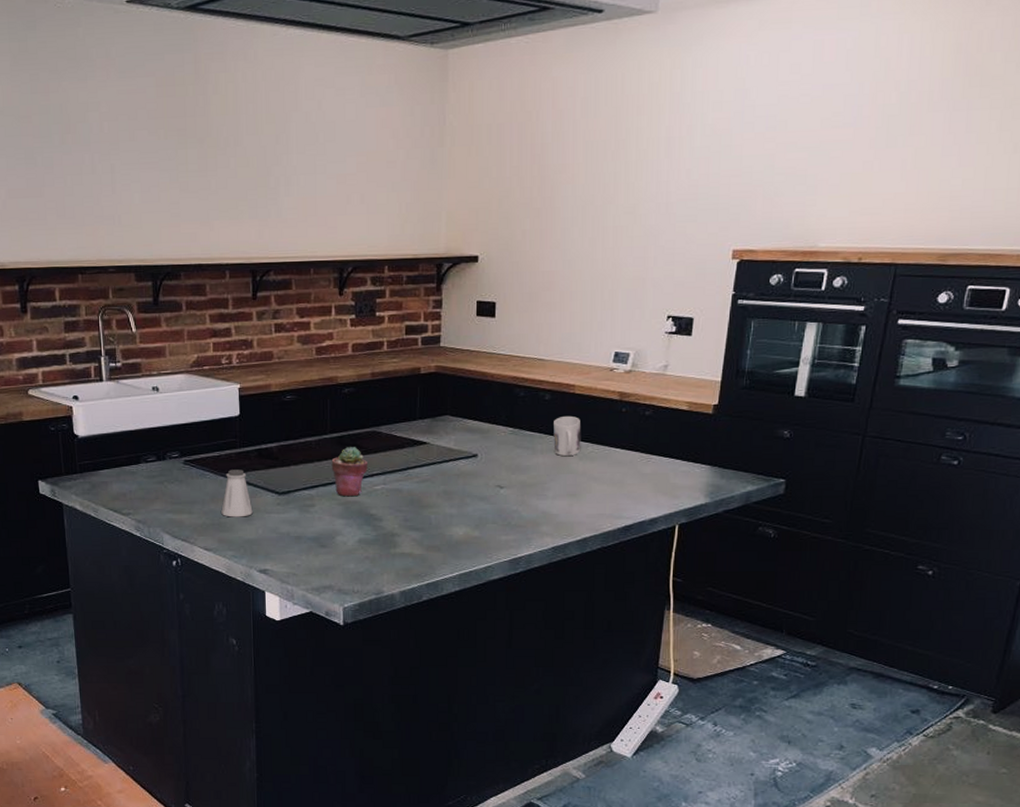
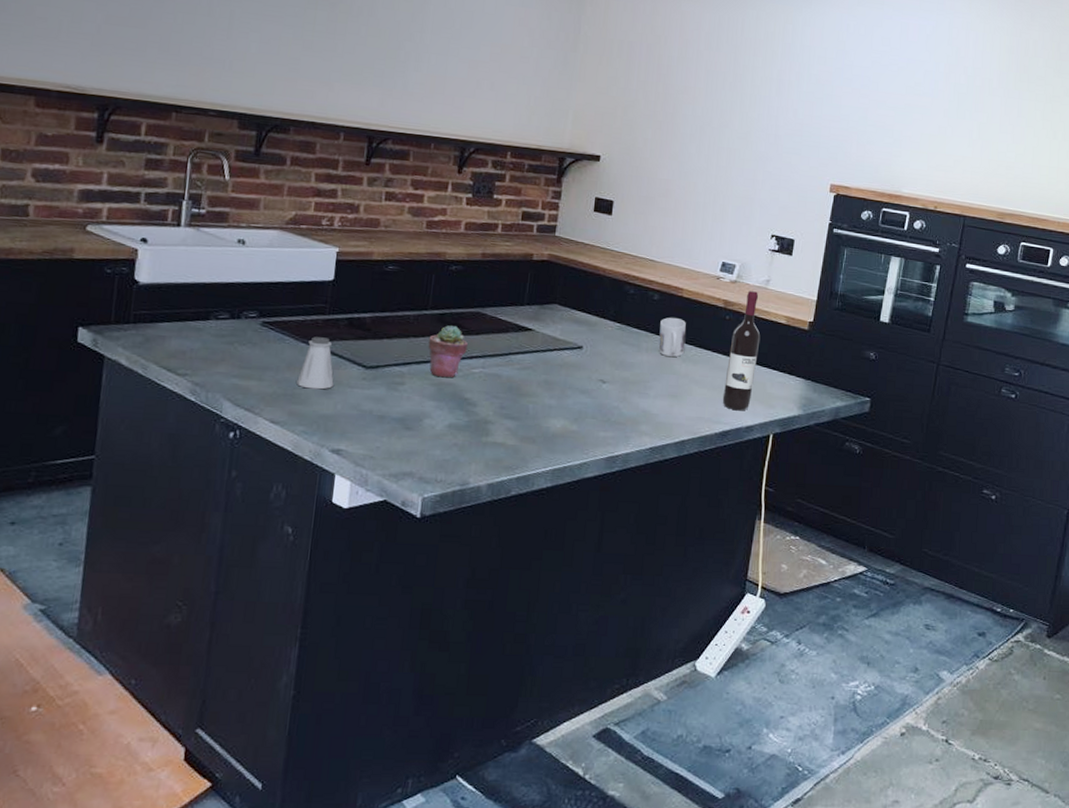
wine bottle: none [624,379,661,504] -> present [723,291,761,411]

